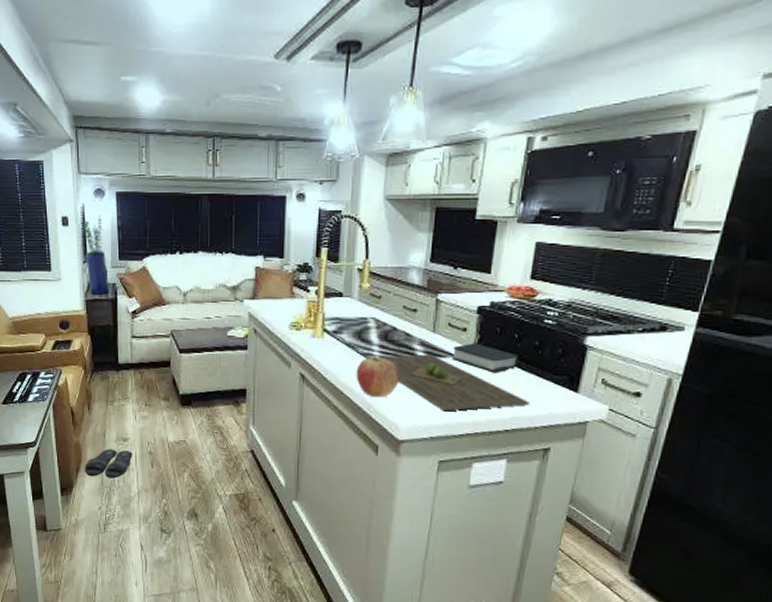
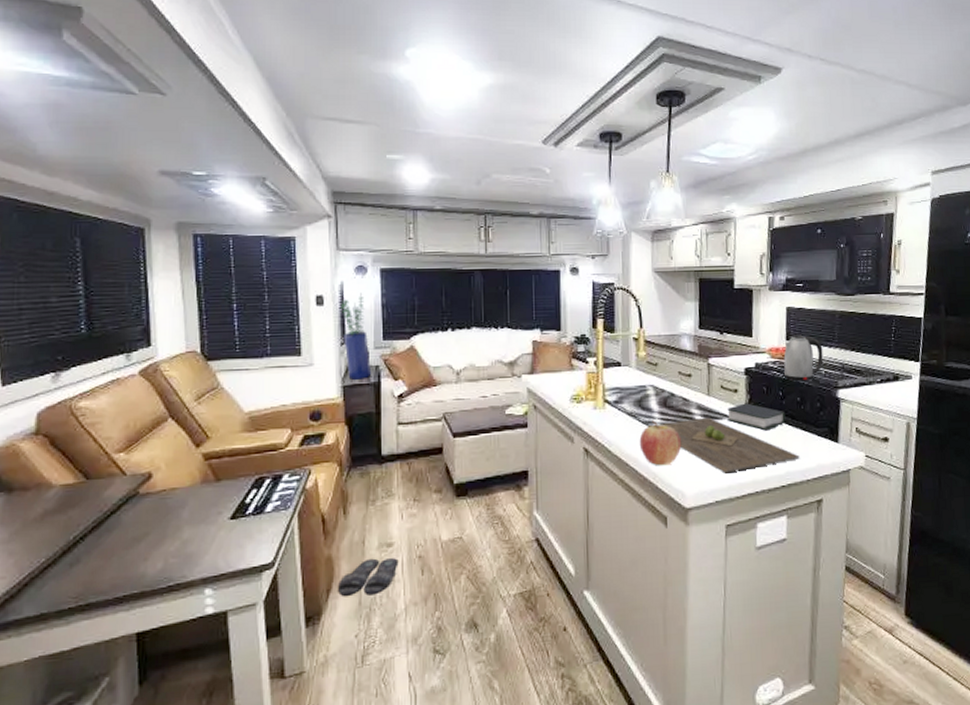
kettle: none [522,275,575,325] -> present [783,336,824,382]

